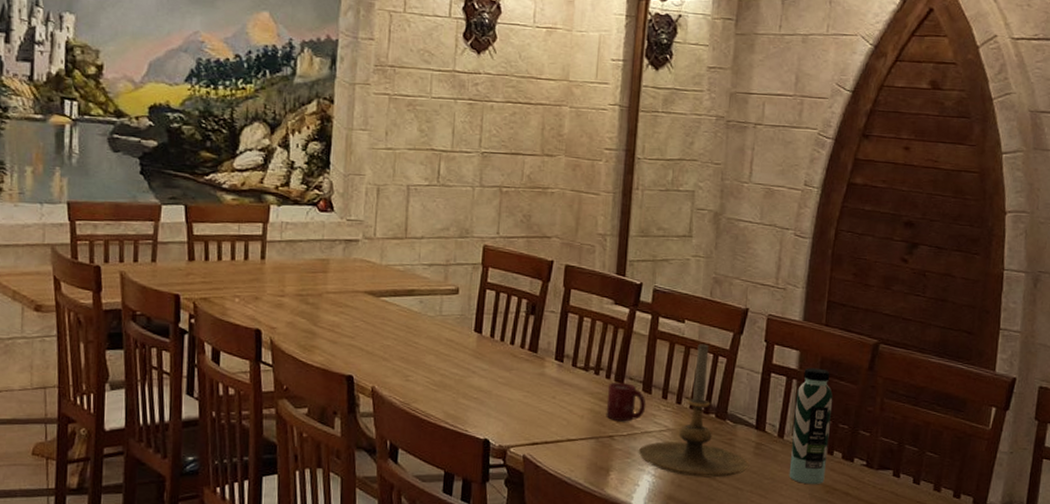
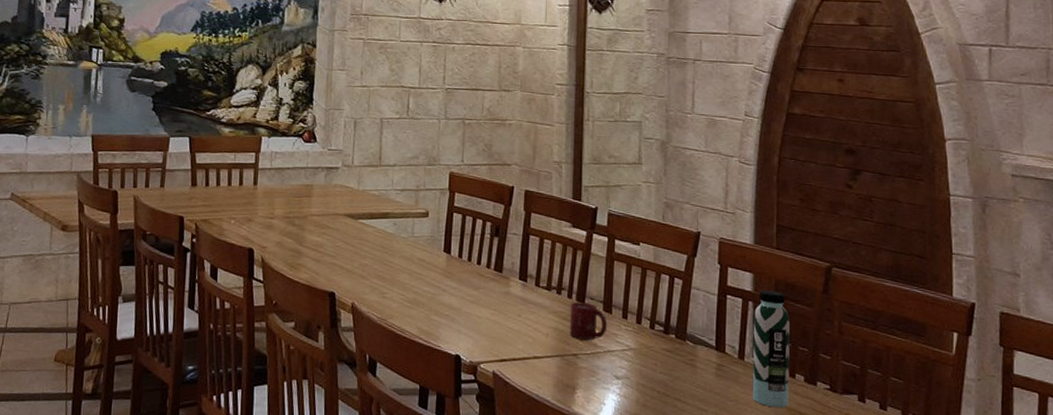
candle holder: present [638,344,749,478] -> none [602,265,712,399]

